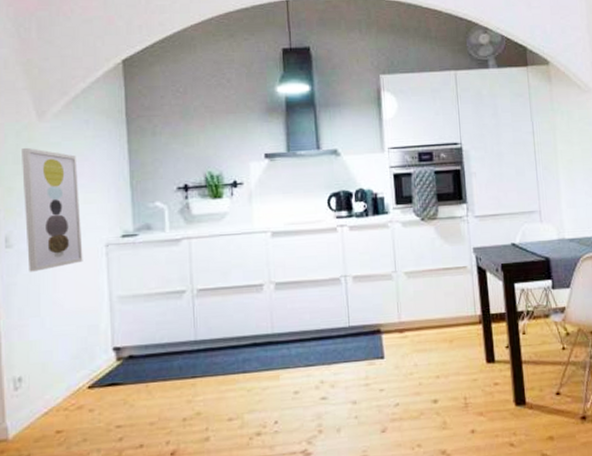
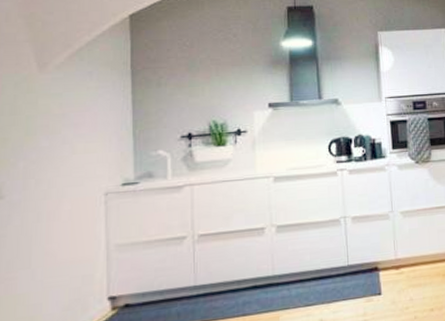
wall art: present [22,147,83,272] -> none [19,98,80,223]

